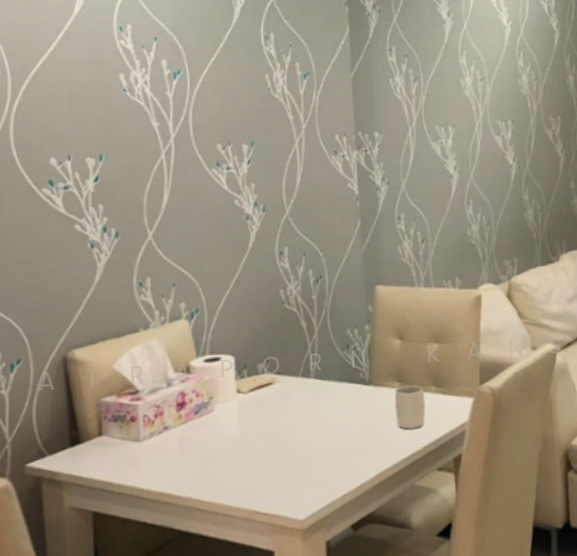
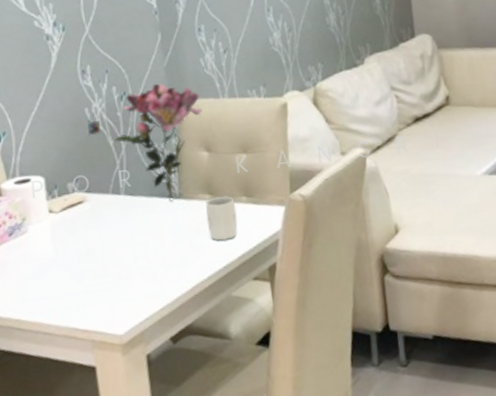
flower bouquet: none [282,269,397,387] -> present [87,84,202,201]

